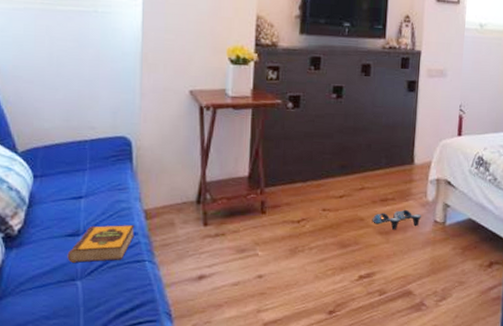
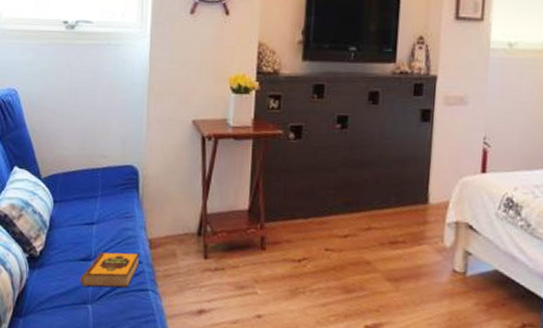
slippers: present [372,209,421,231] -> none [379,254,437,278]

